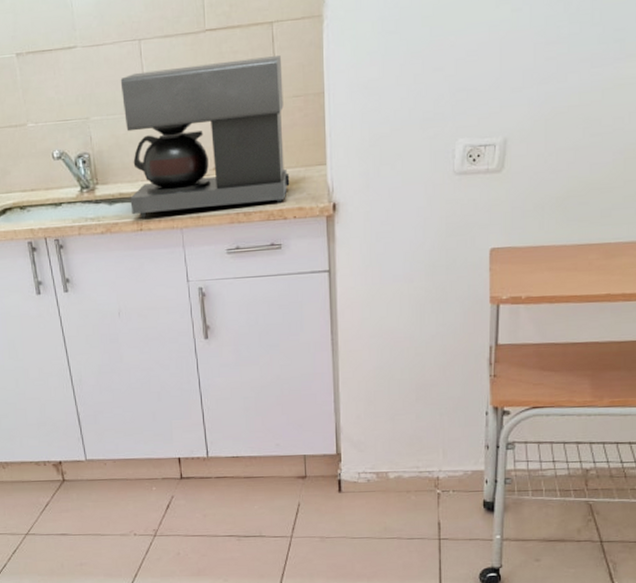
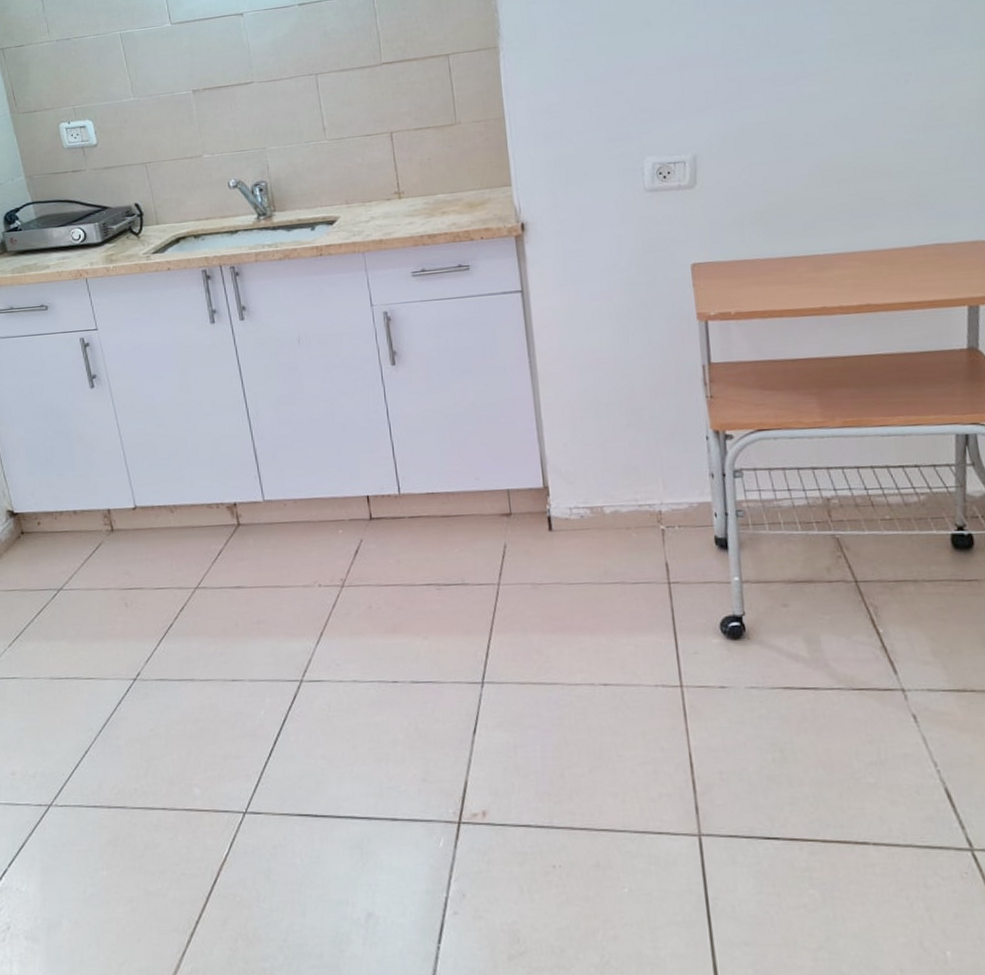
coffee maker: present [120,56,290,218] -> none [297,85,475,244]

